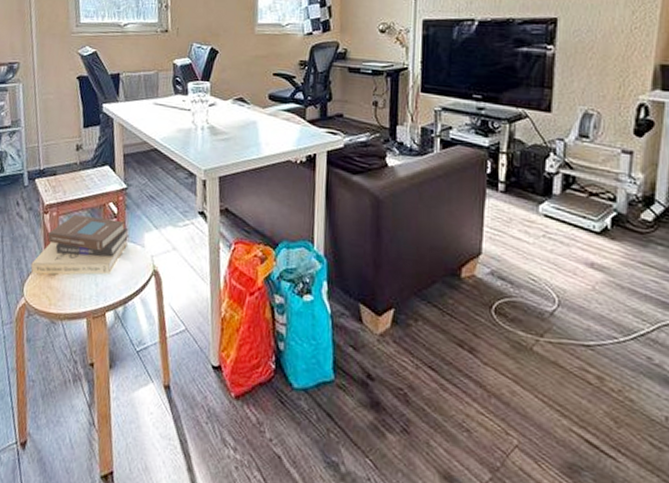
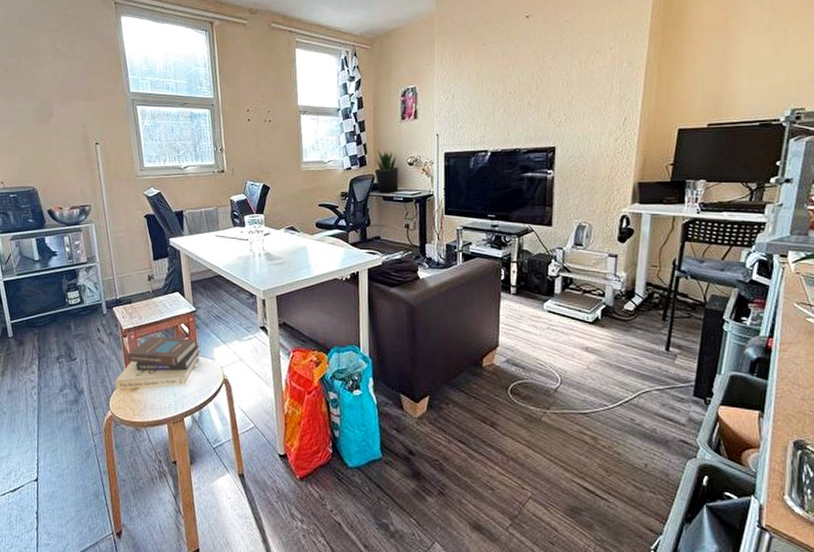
planter: none [339,13,368,64] -> present [374,149,399,193]

